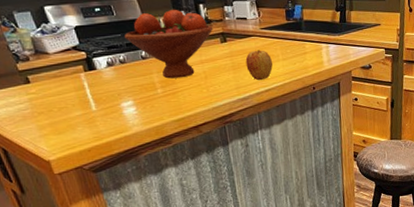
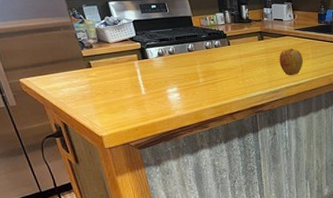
fruit bowl: present [125,9,213,79] -> none [175,8,252,70]

